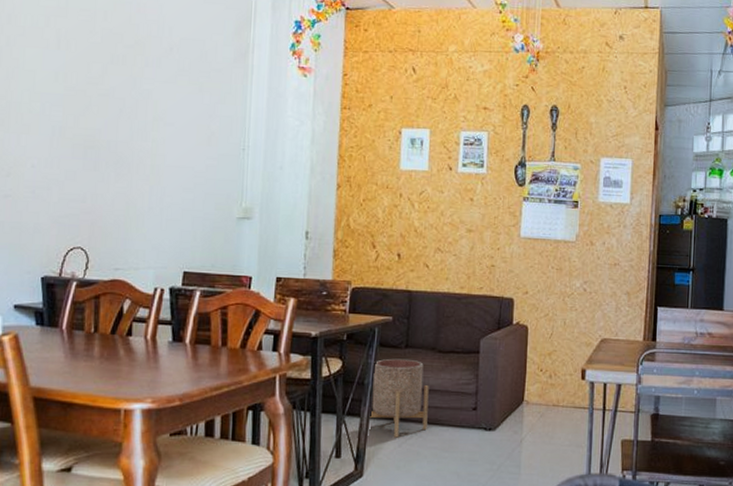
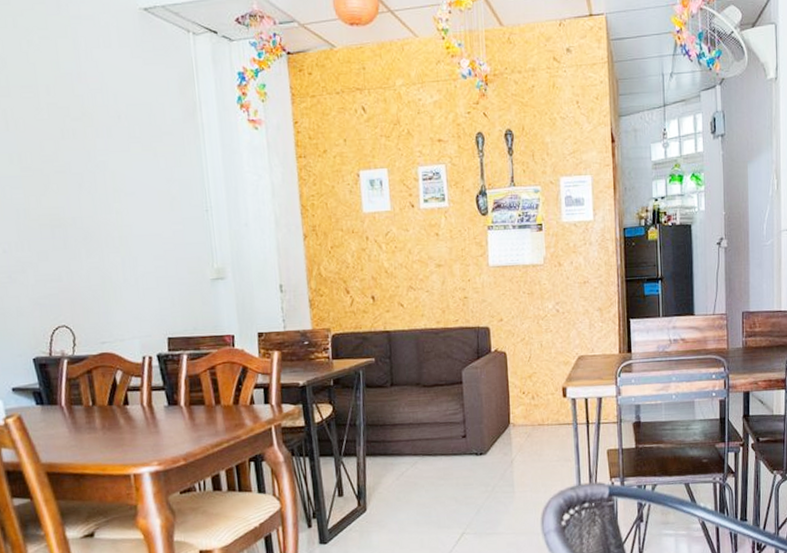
planter: present [370,358,429,438] -> none [363,396,421,472]

